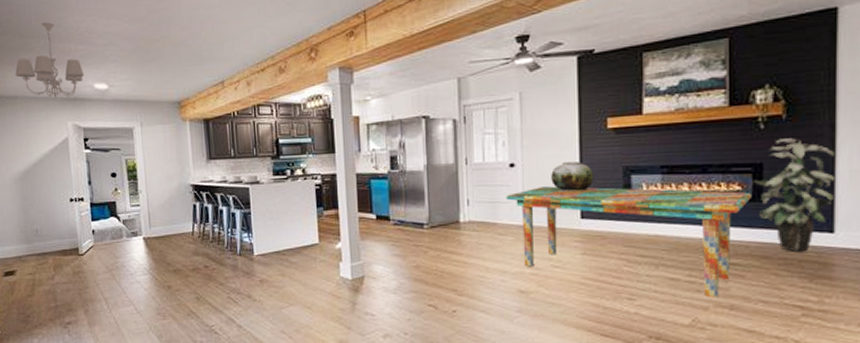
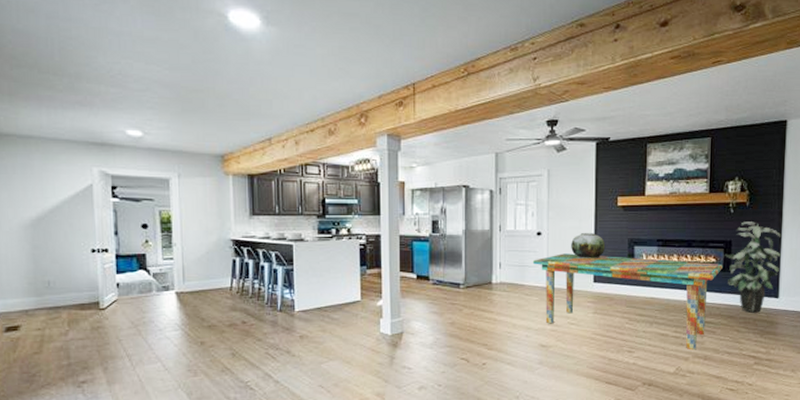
chandelier: present [15,22,84,99] -> none [30,59,115,142]

